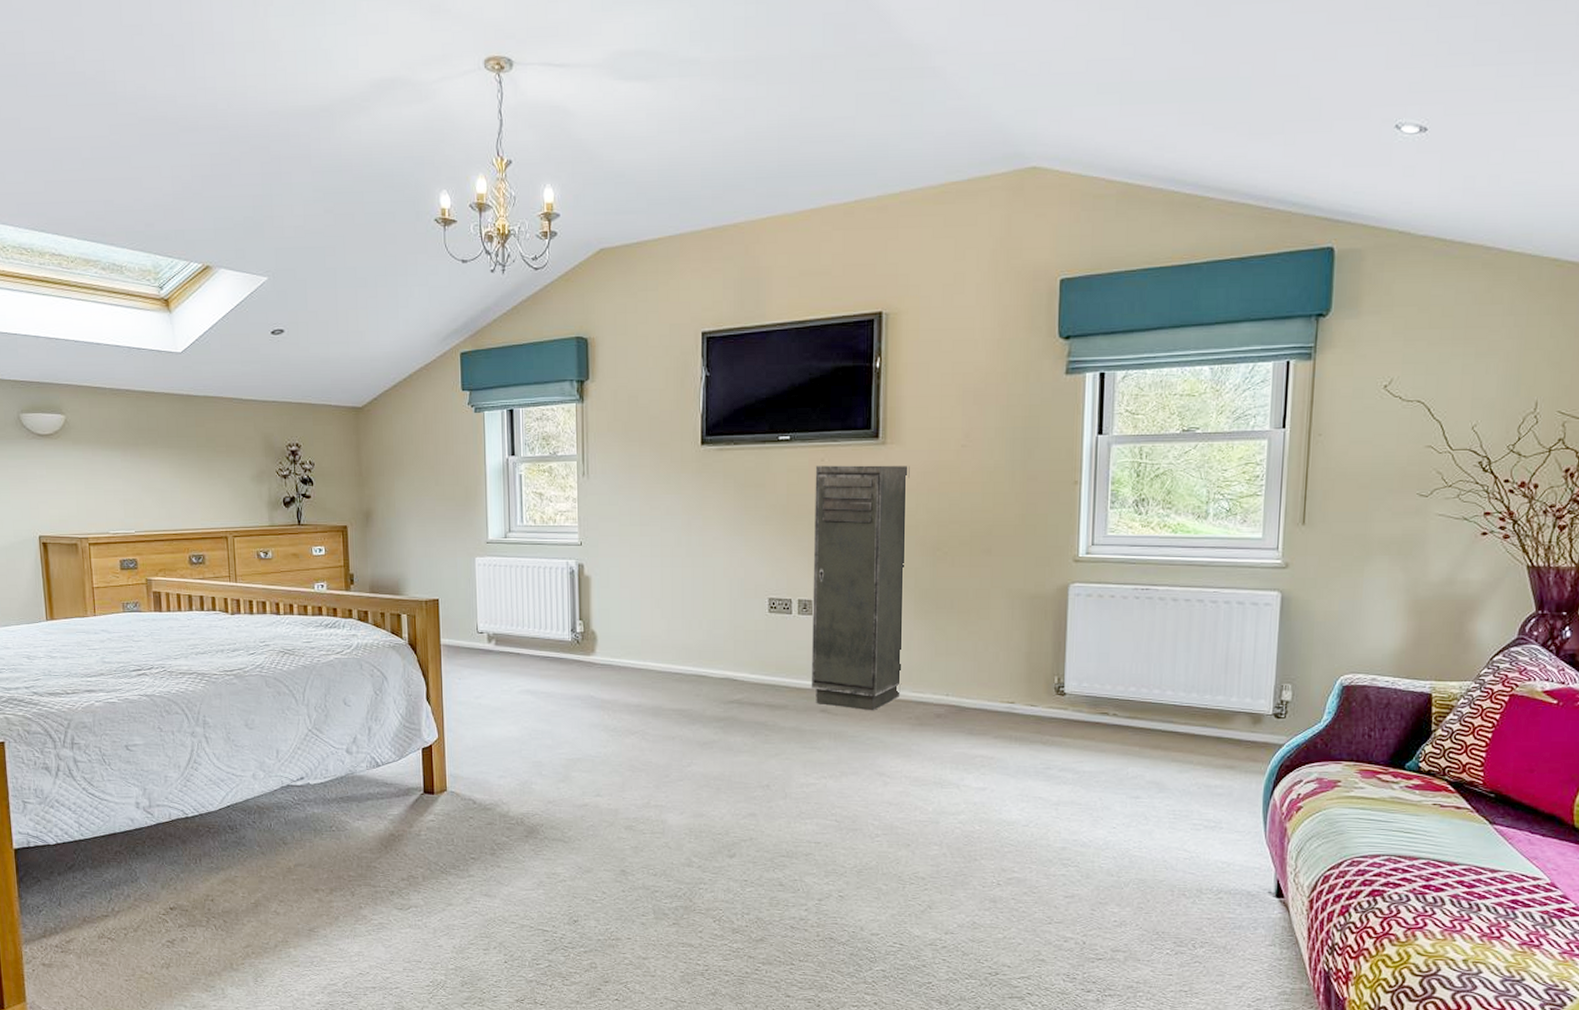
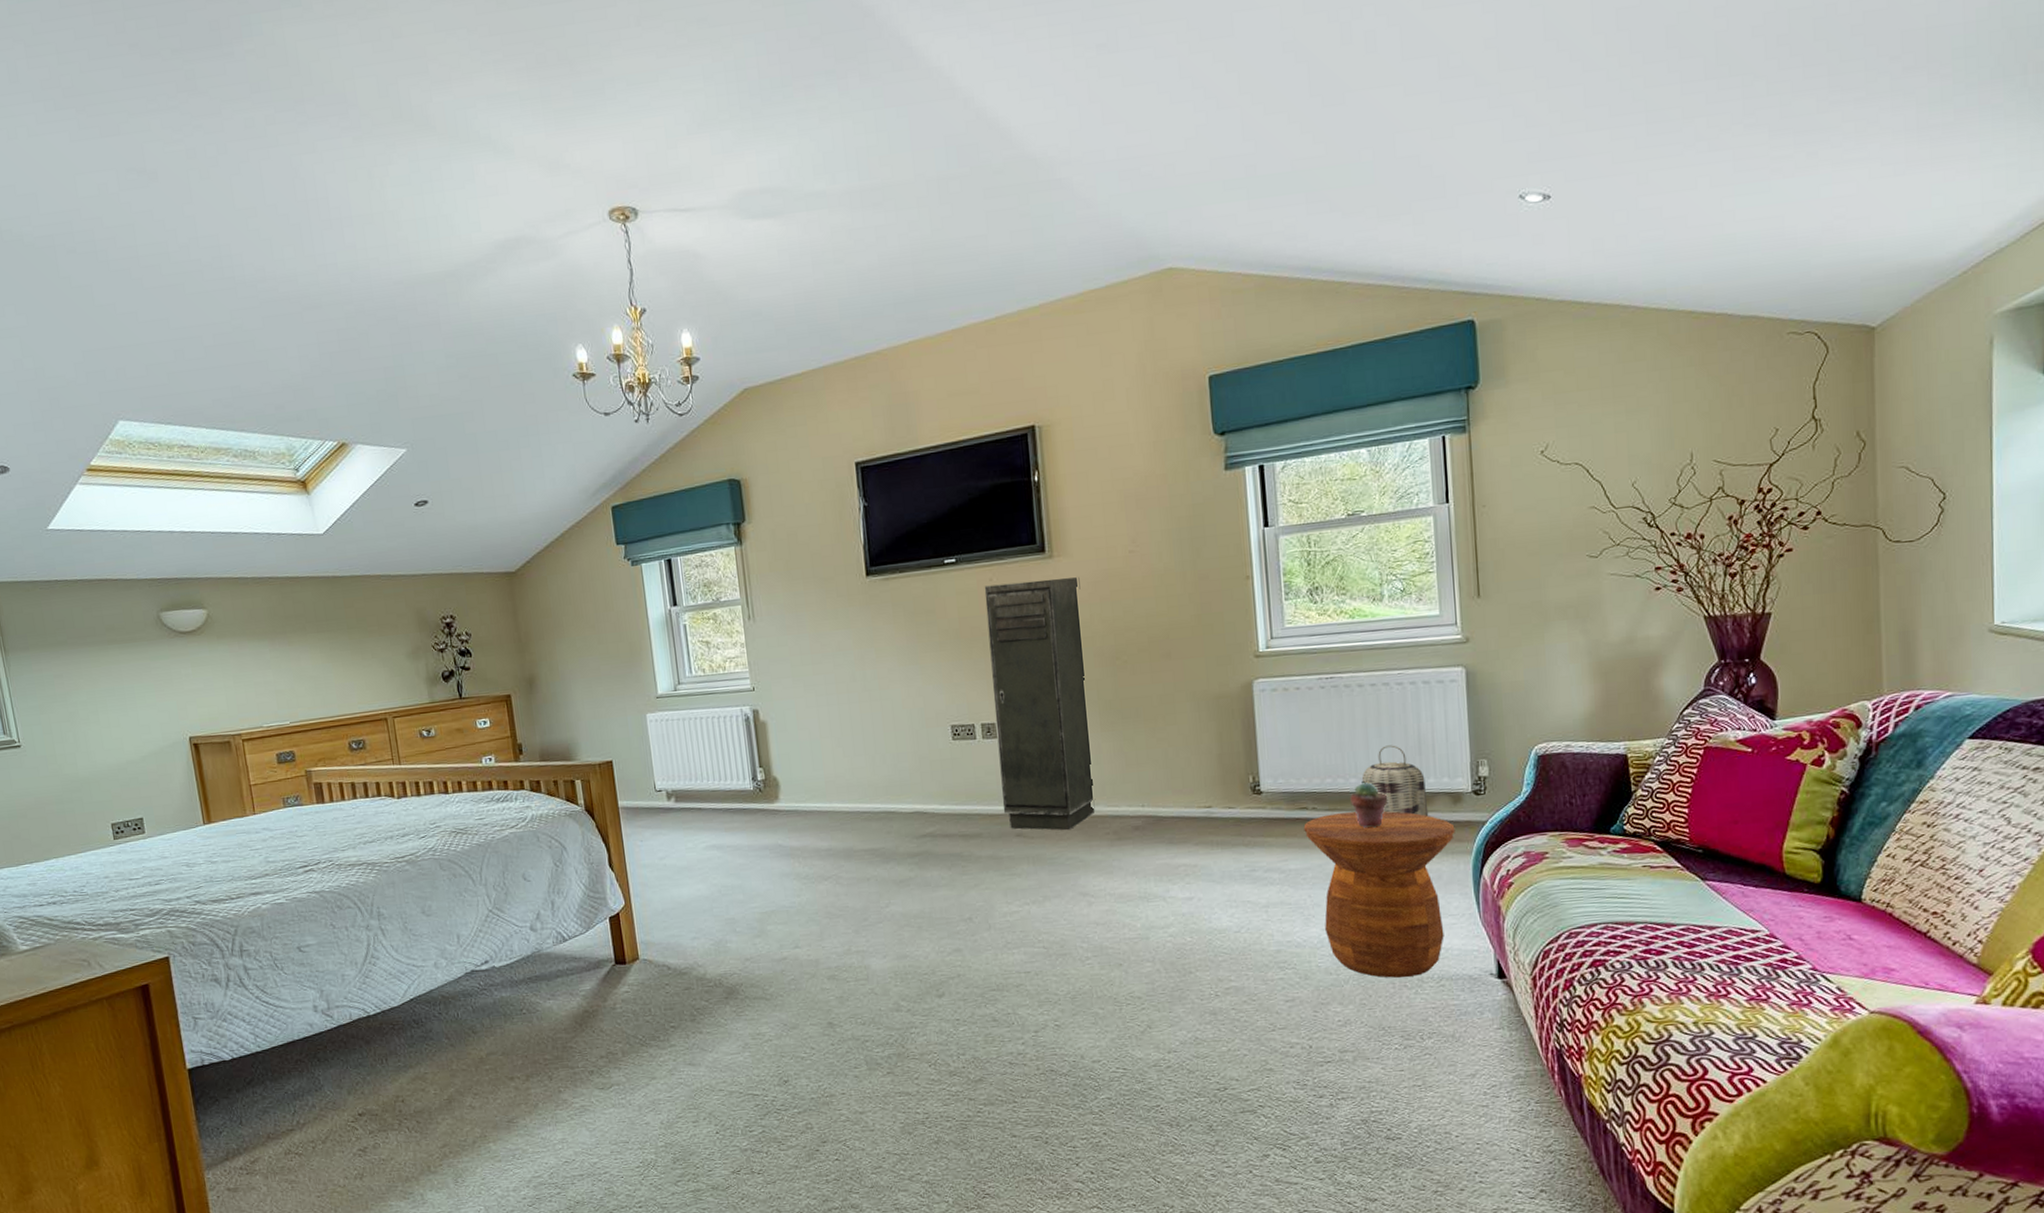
side table: none [1102,722,1252,886] -> present [1303,810,1455,978]
potted succulent: none [1151,693,1188,739] -> present [1350,781,1387,828]
basket: none [1165,661,1228,734] -> present [1361,745,1429,816]

